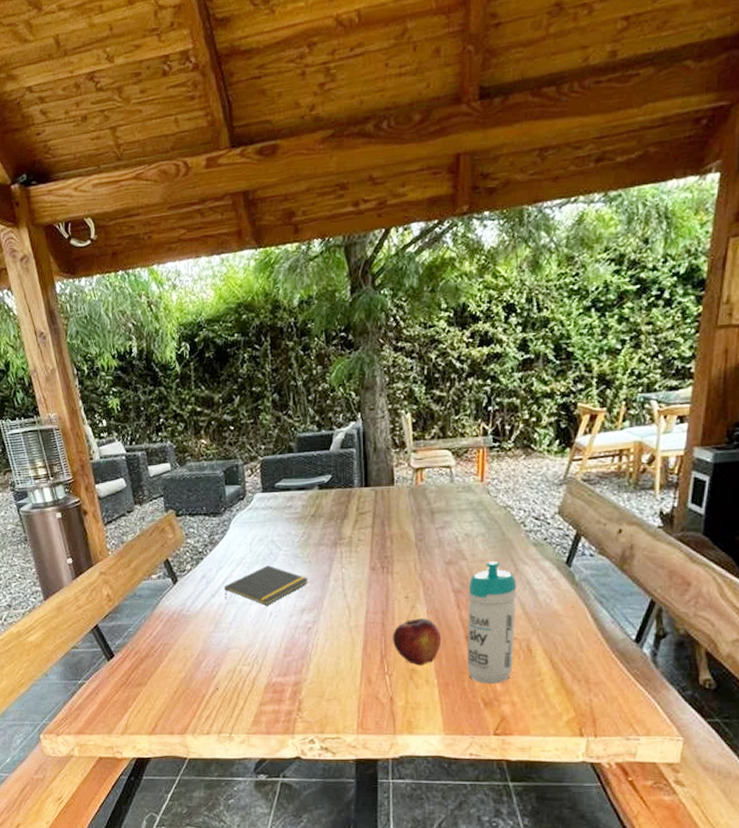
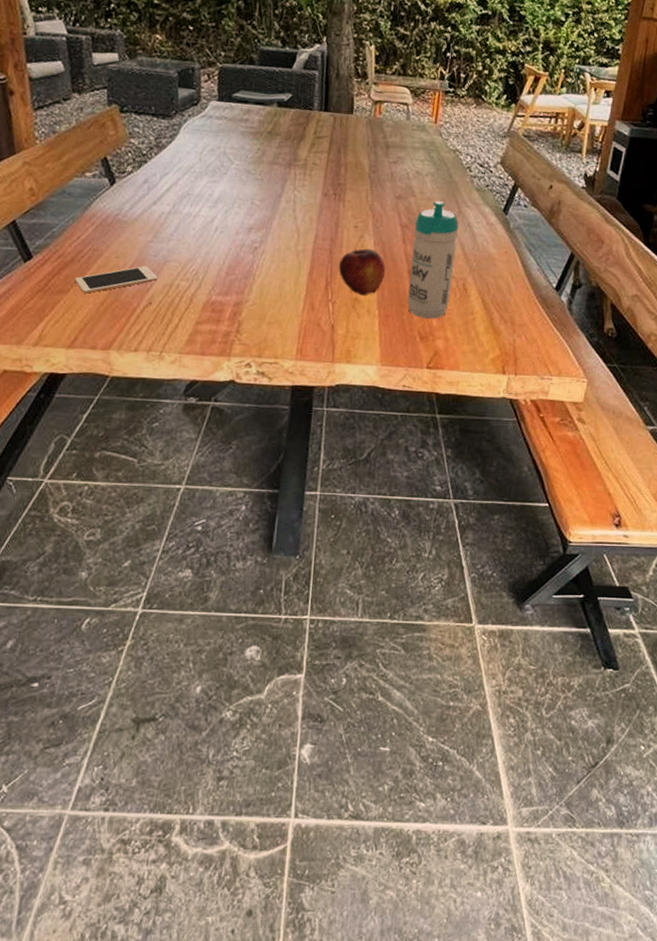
cell phone: none [151,655,222,684] -> present [74,266,158,294]
notepad: present [224,565,308,606] -> none [167,178,259,220]

